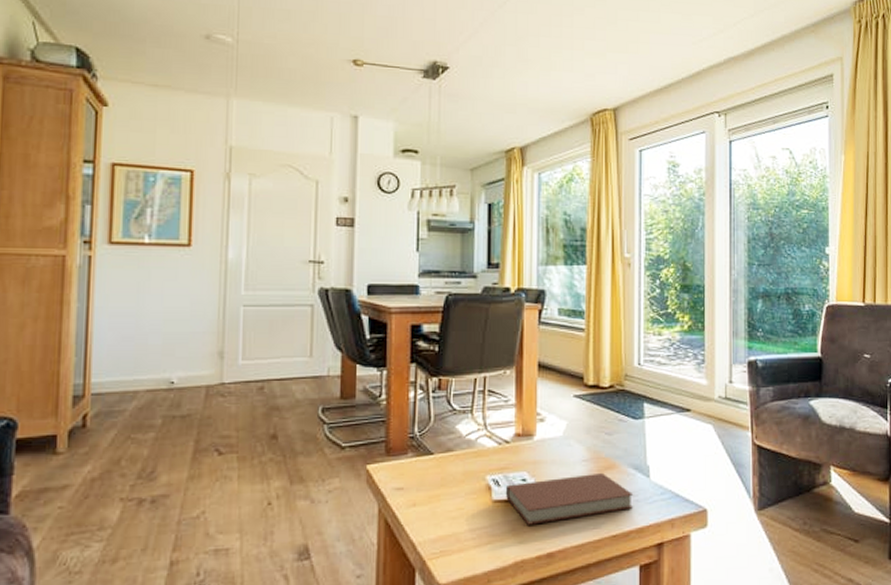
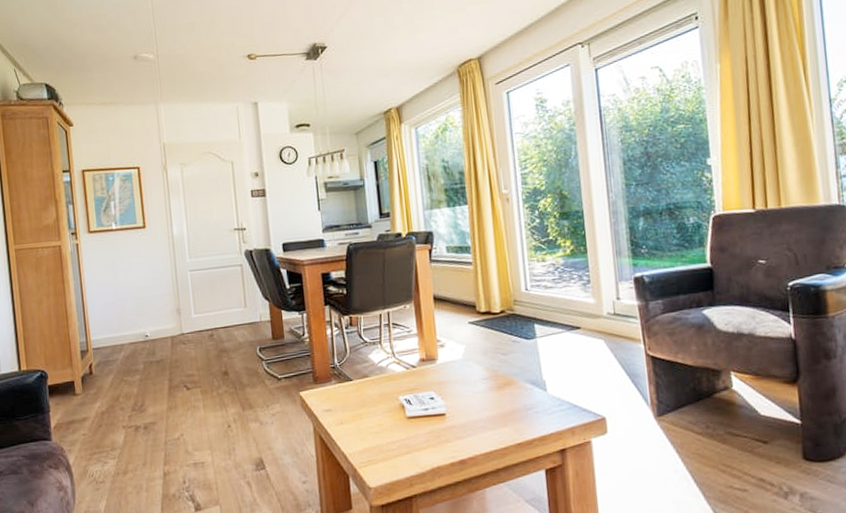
book: present [505,472,634,525] -> none [416,388,535,437]

